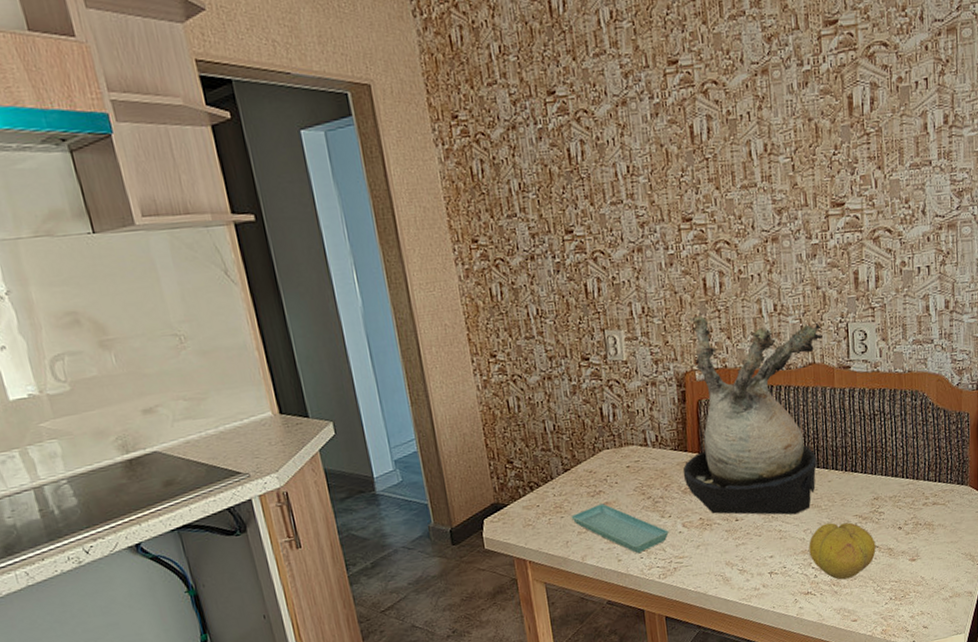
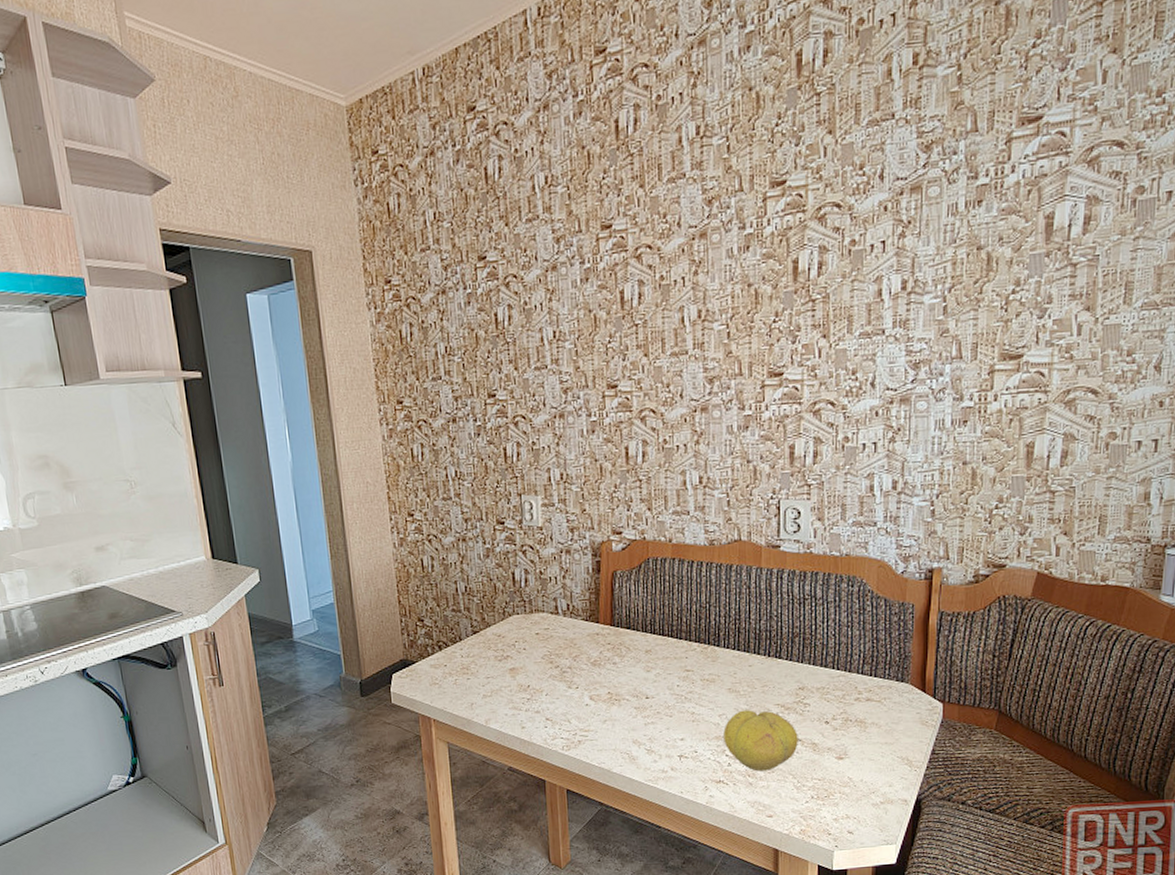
saucer: present [571,503,669,553] -> none [477,669,575,722]
plant: present [683,315,824,515] -> none [593,484,752,698]

